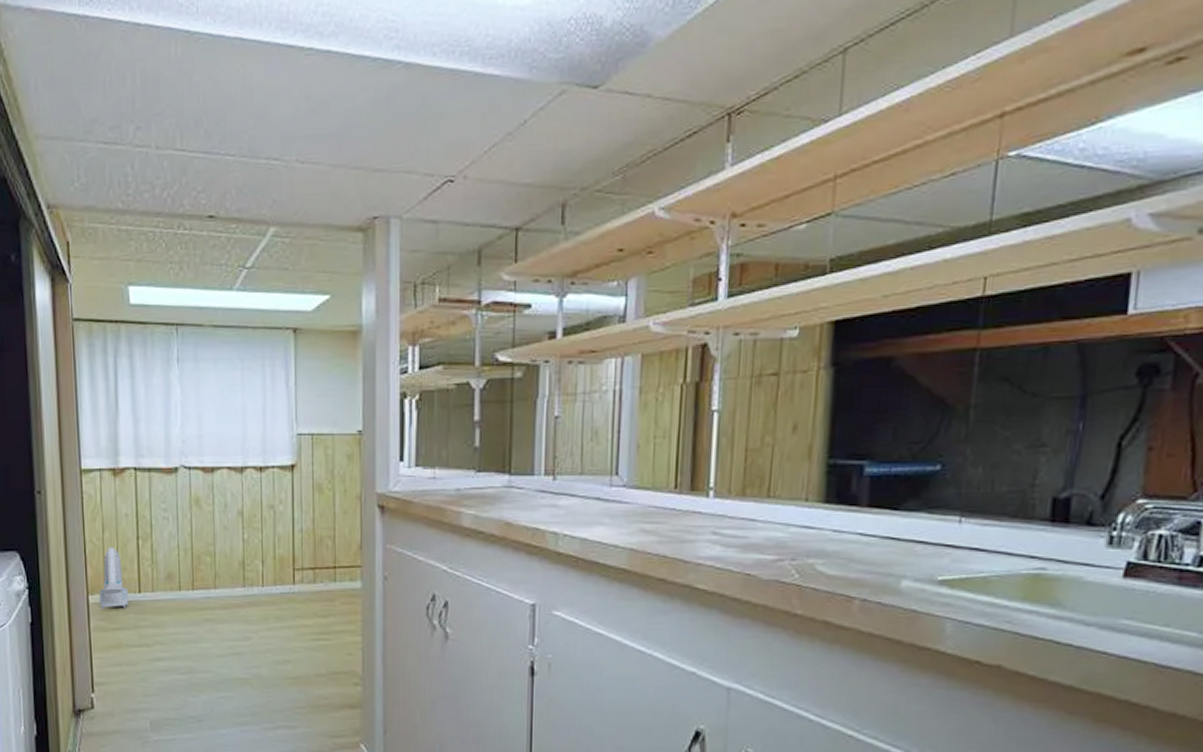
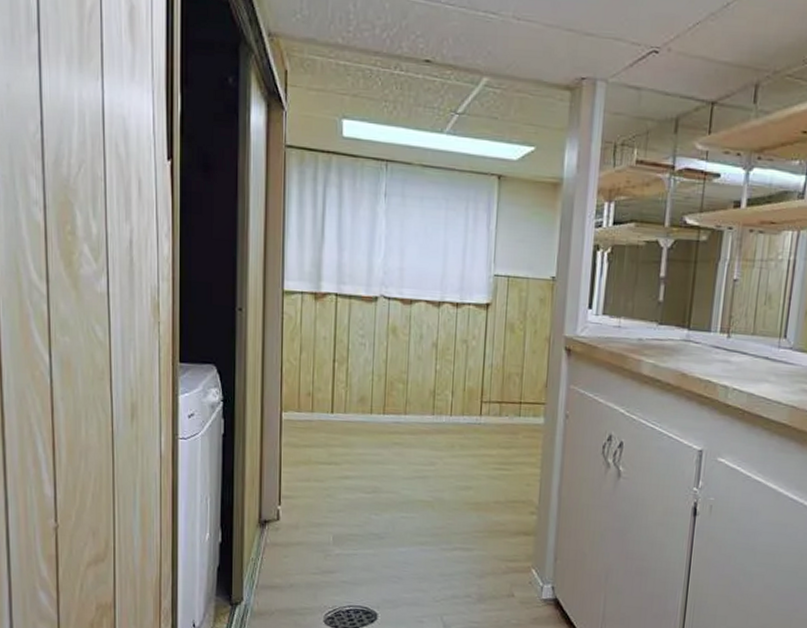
vacuum cleaner: present [98,546,128,610] -> none [291,367,321,427]

